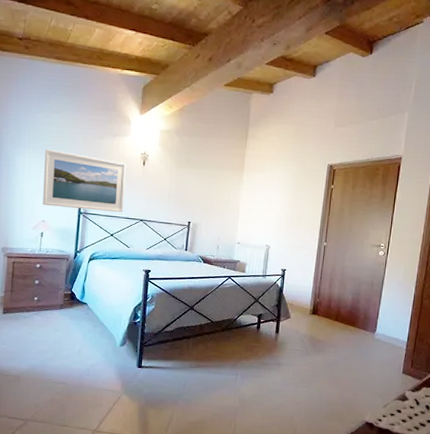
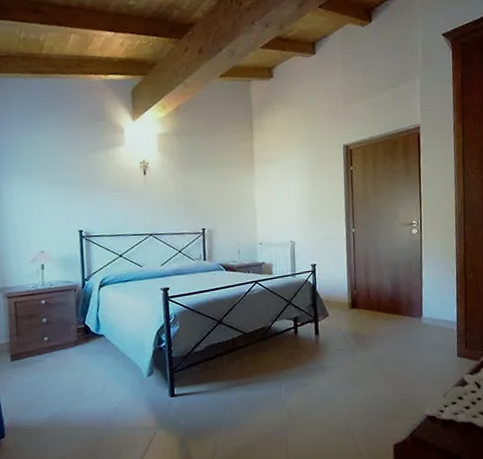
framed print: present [42,148,127,213] -> none [33,172,130,235]

